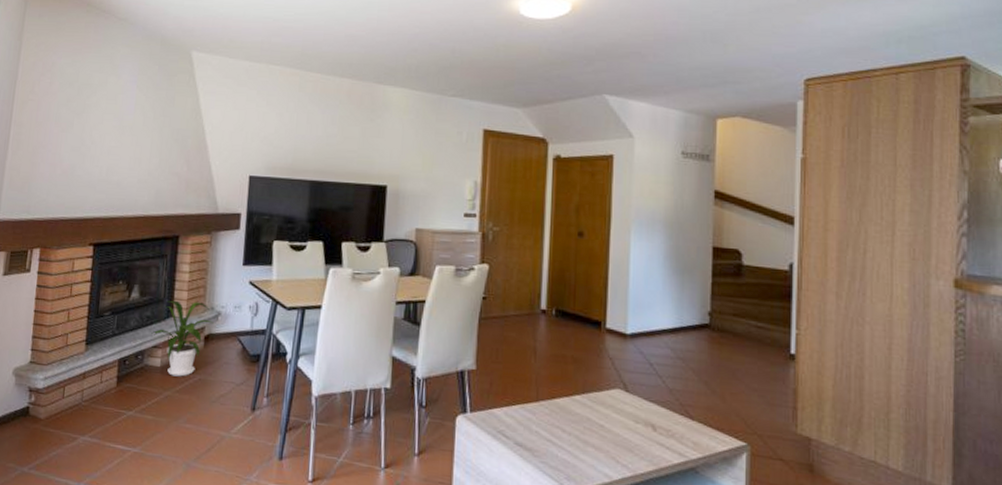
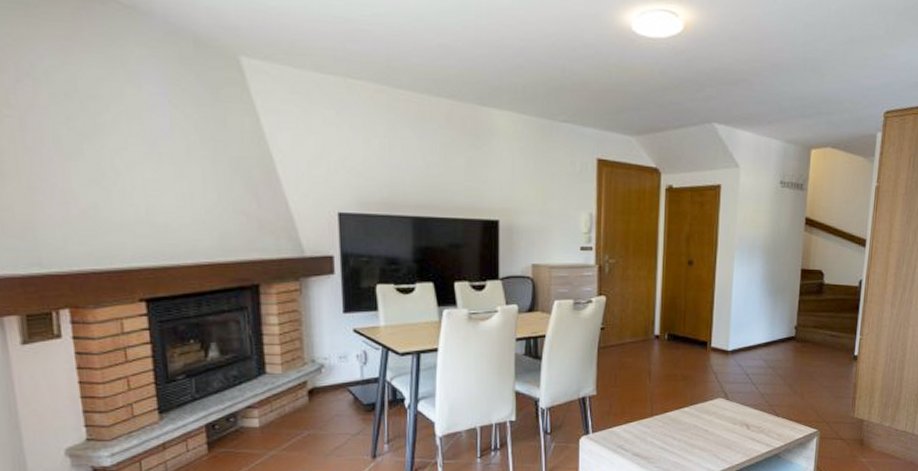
house plant: present [151,300,215,377] -> none [242,355,319,435]

